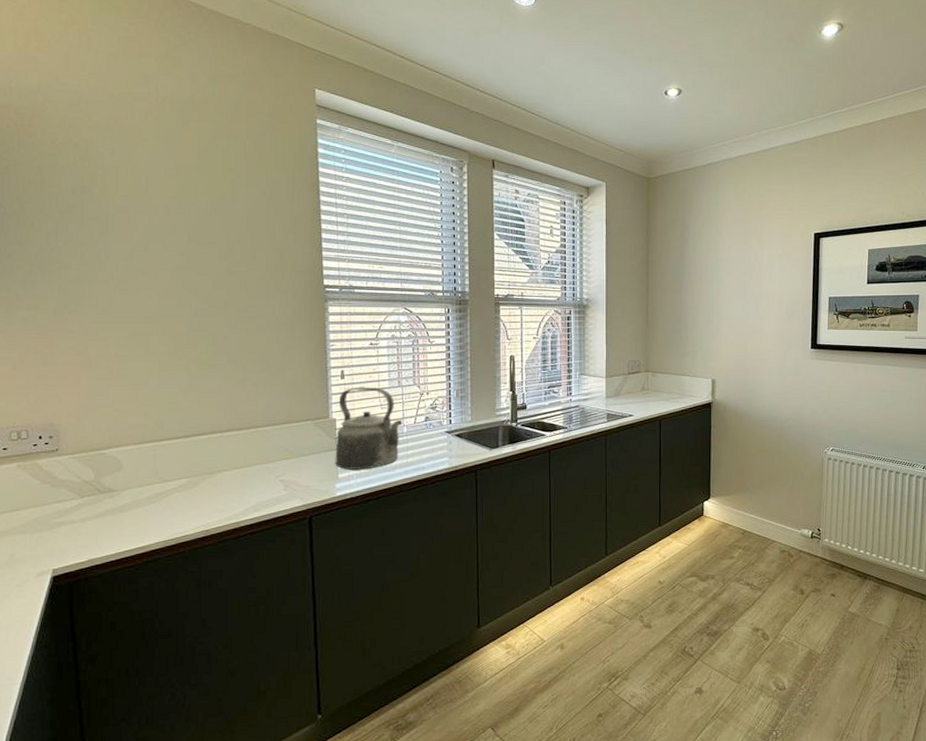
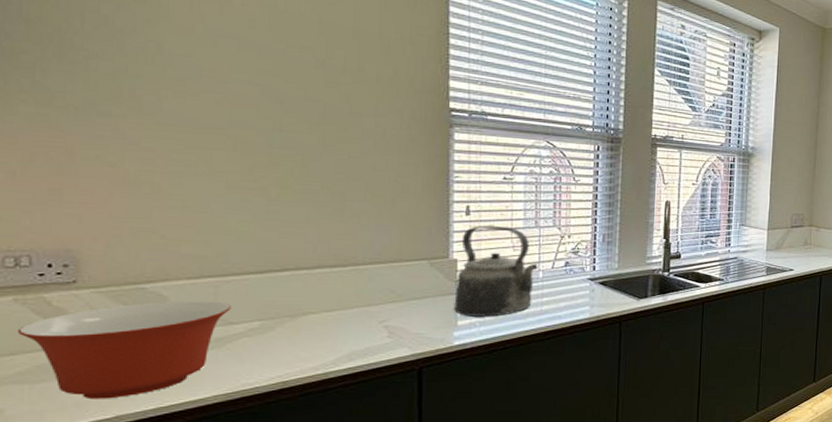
mixing bowl: none [20,462,166,546] -> present [17,300,231,400]

